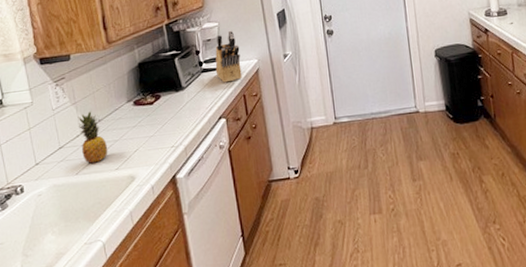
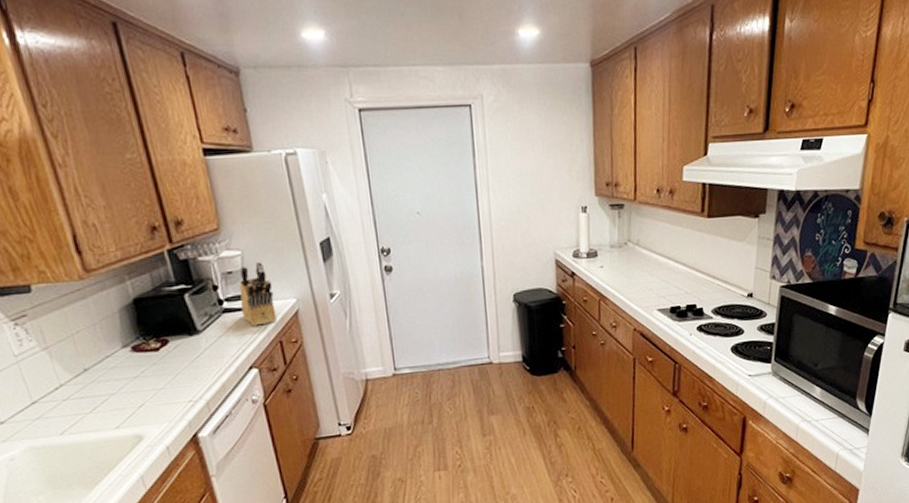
fruit: present [78,111,108,164] -> none [53,358,103,422]

